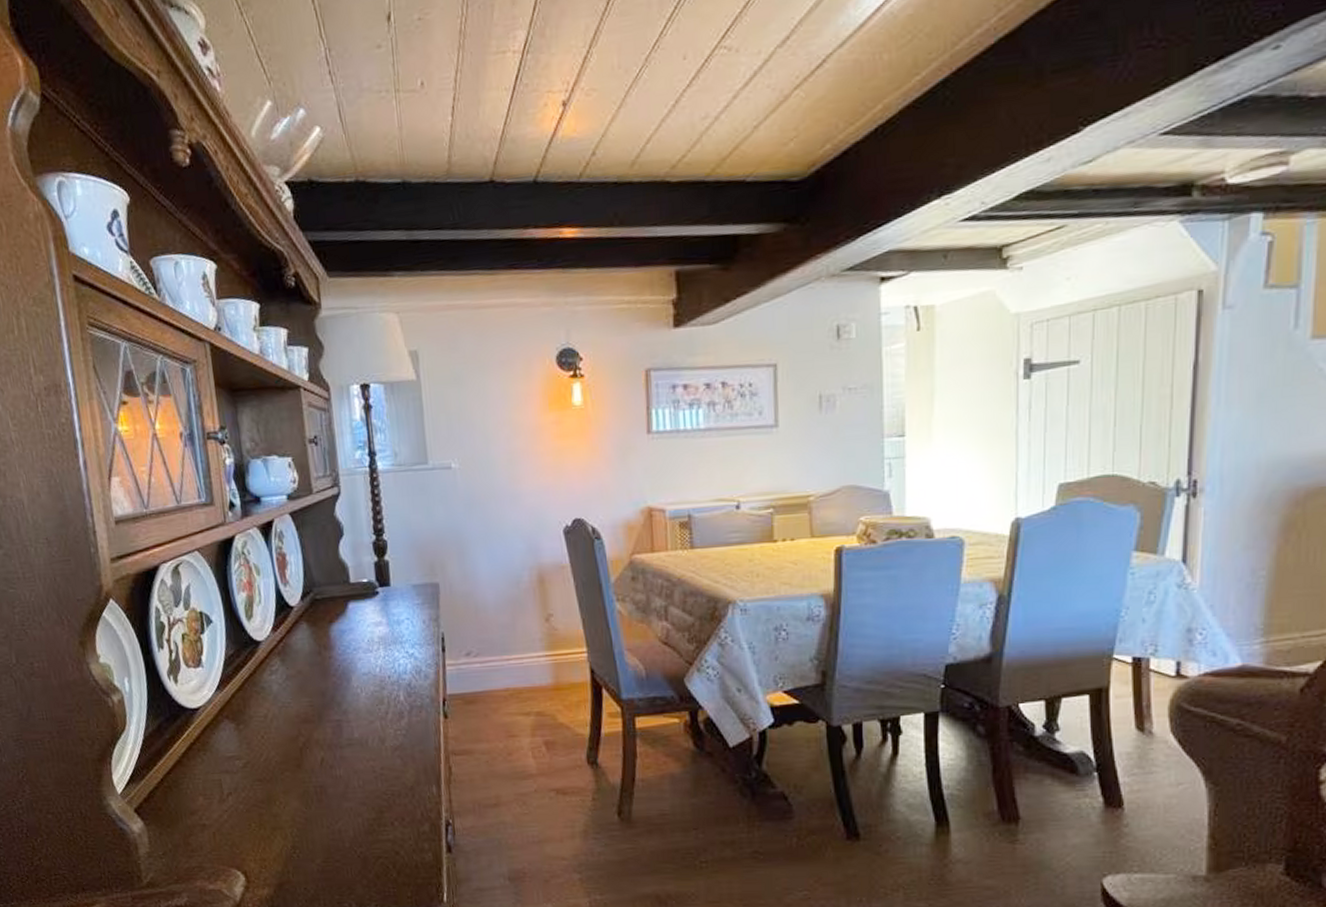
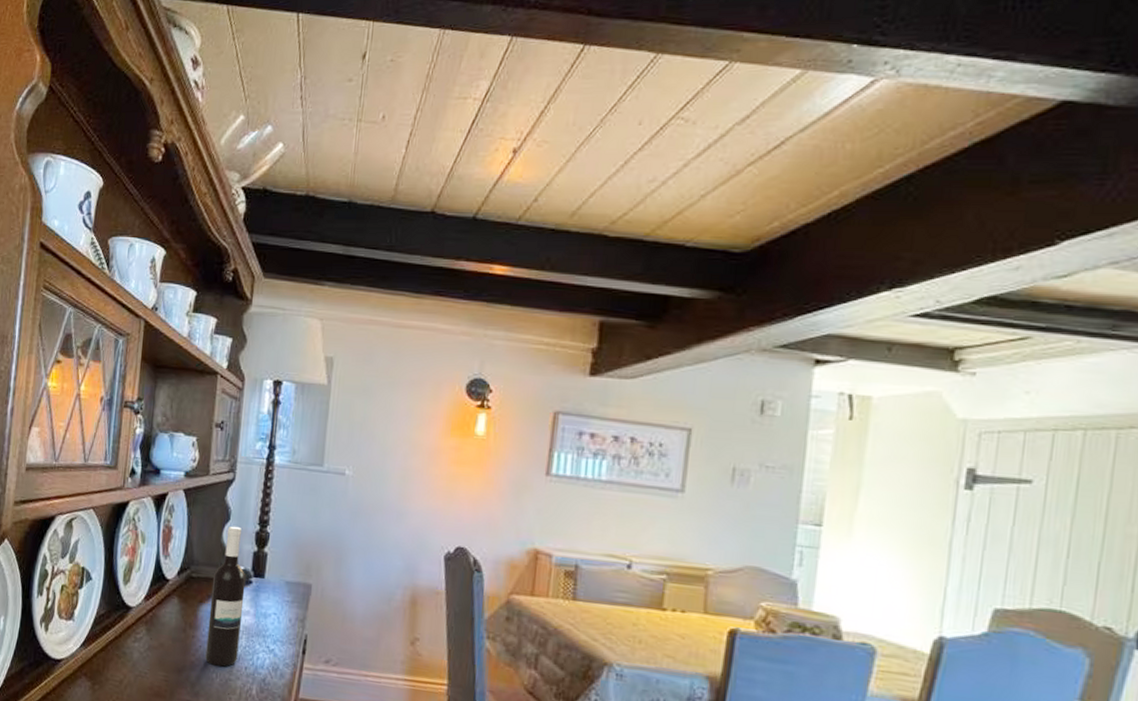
wine bottle: none [338,540,379,681] -> present [205,526,246,667]

